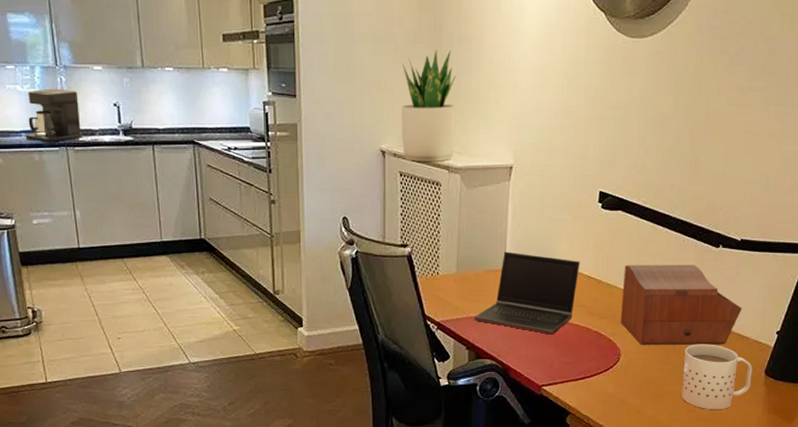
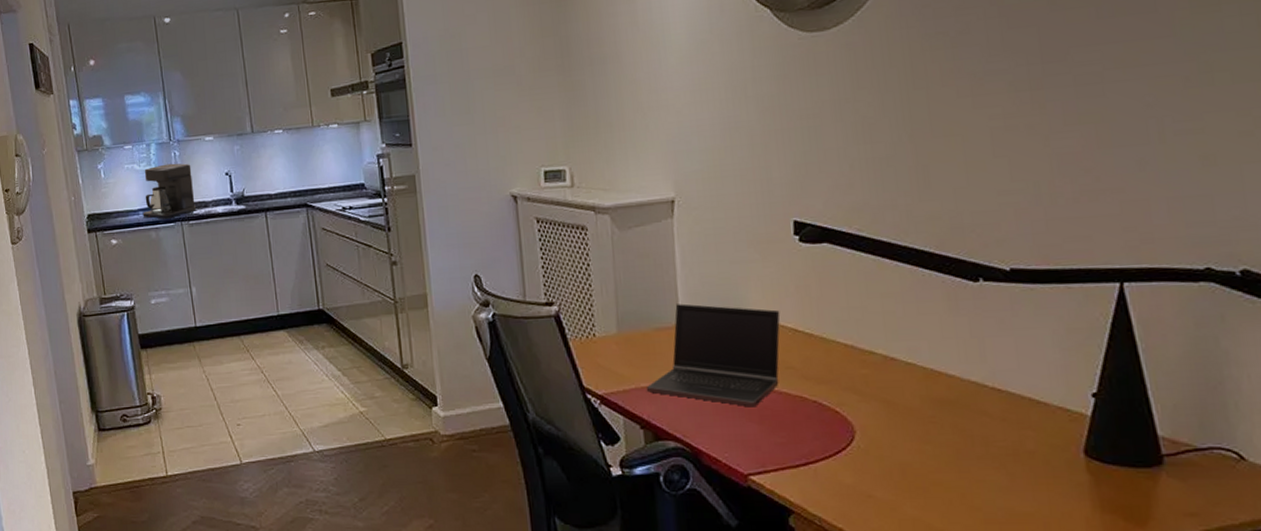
planter: present [401,50,457,162] -> none [528,75,599,205]
sewing box: present [621,265,742,345] -> none [842,306,1030,418]
mug: present [680,344,752,410] -> none [950,414,1065,509]

